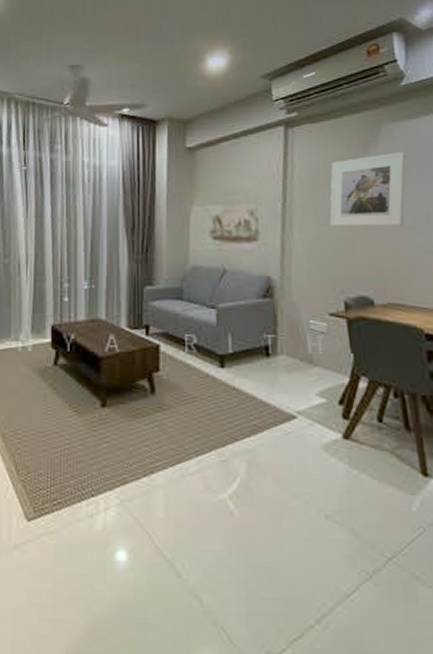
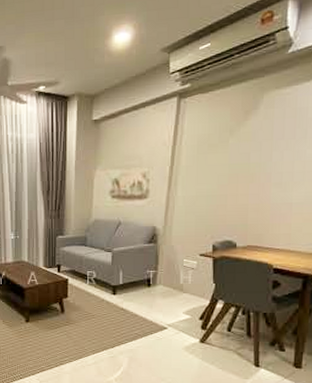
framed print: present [329,151,406,226] -> none [208,116,281,185]

